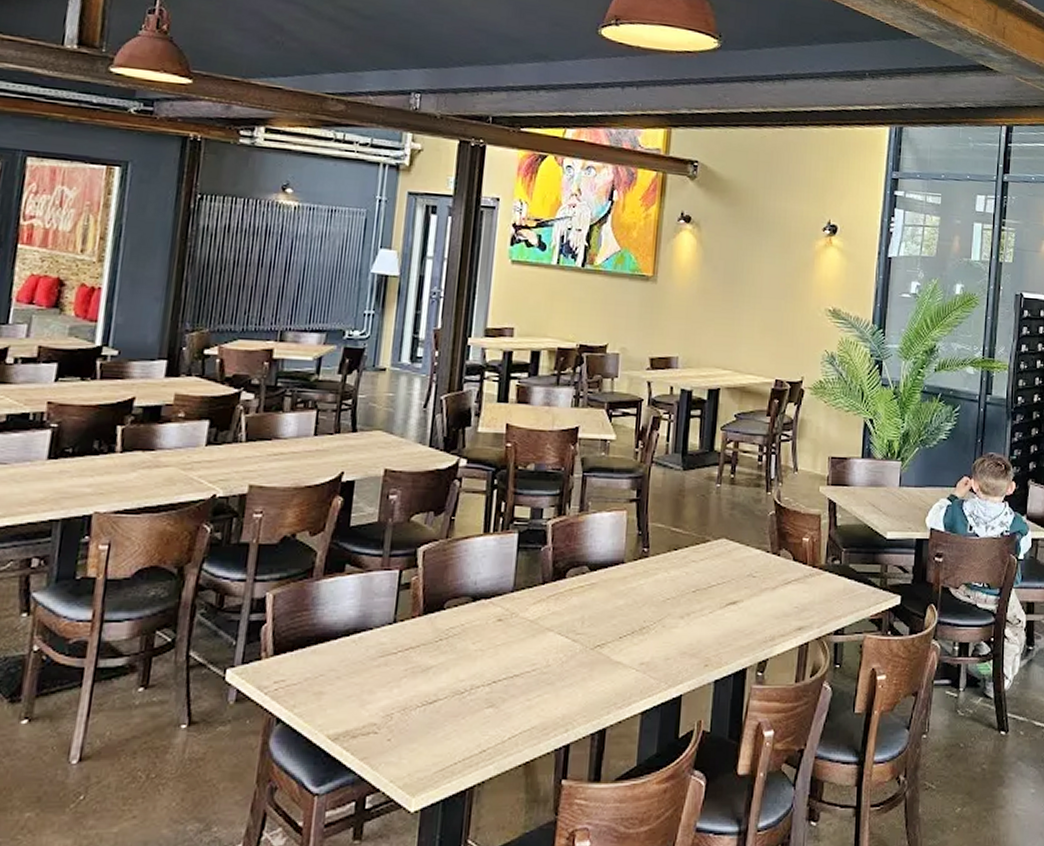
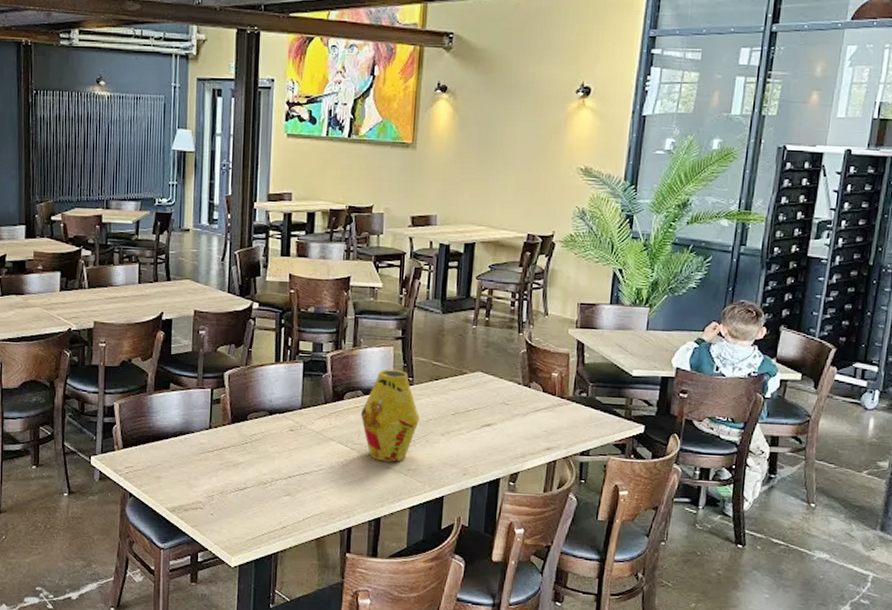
vase: none [585,538,655,655] -> present [360,369,419,462]

